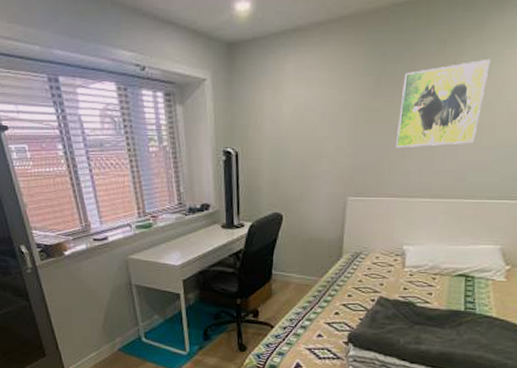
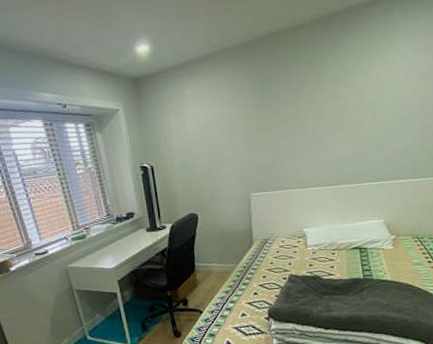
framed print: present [396,59,491,149] -> none [282,71,350,149]

